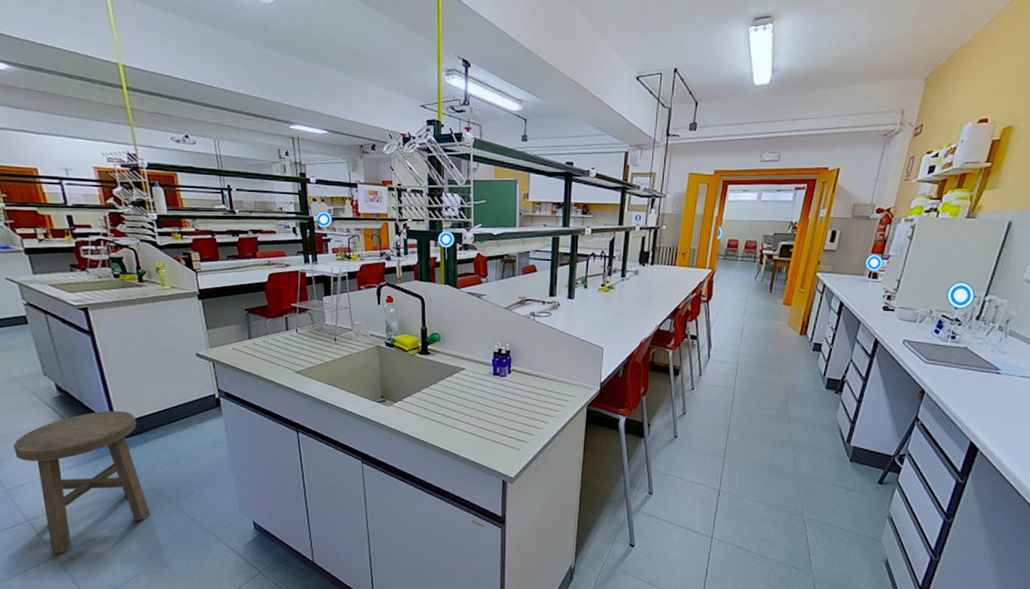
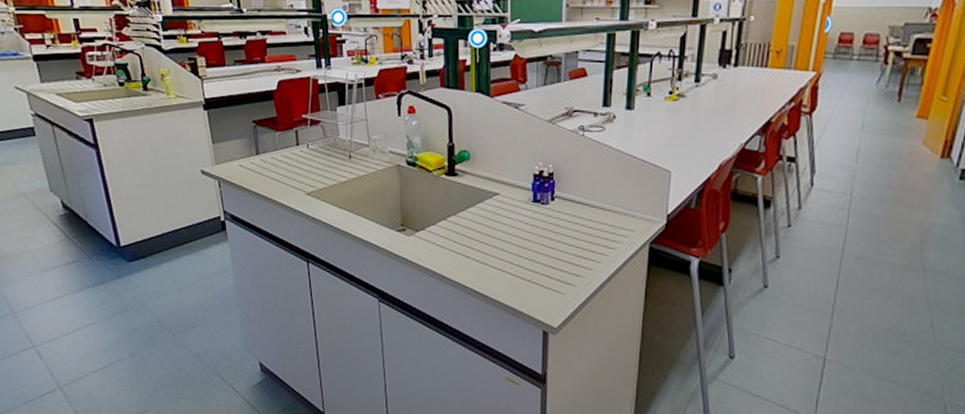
stool: present [13,411,150,554] -> none [21,231,153,384]

